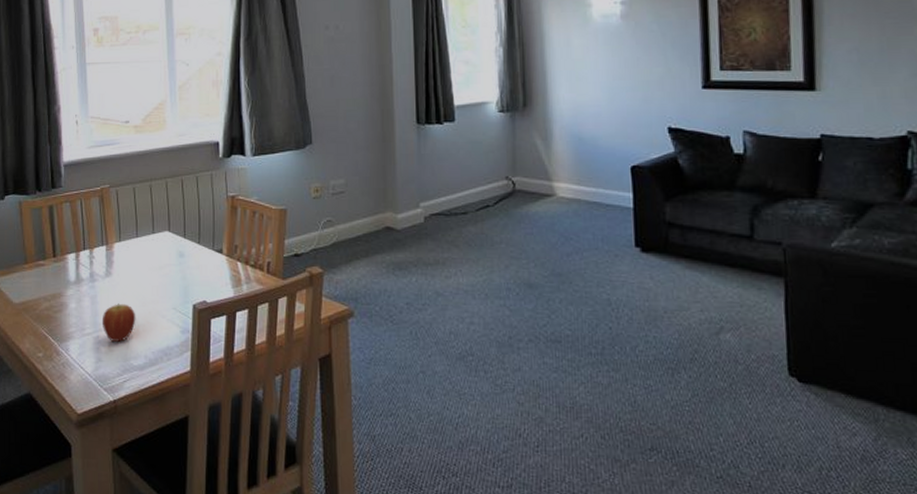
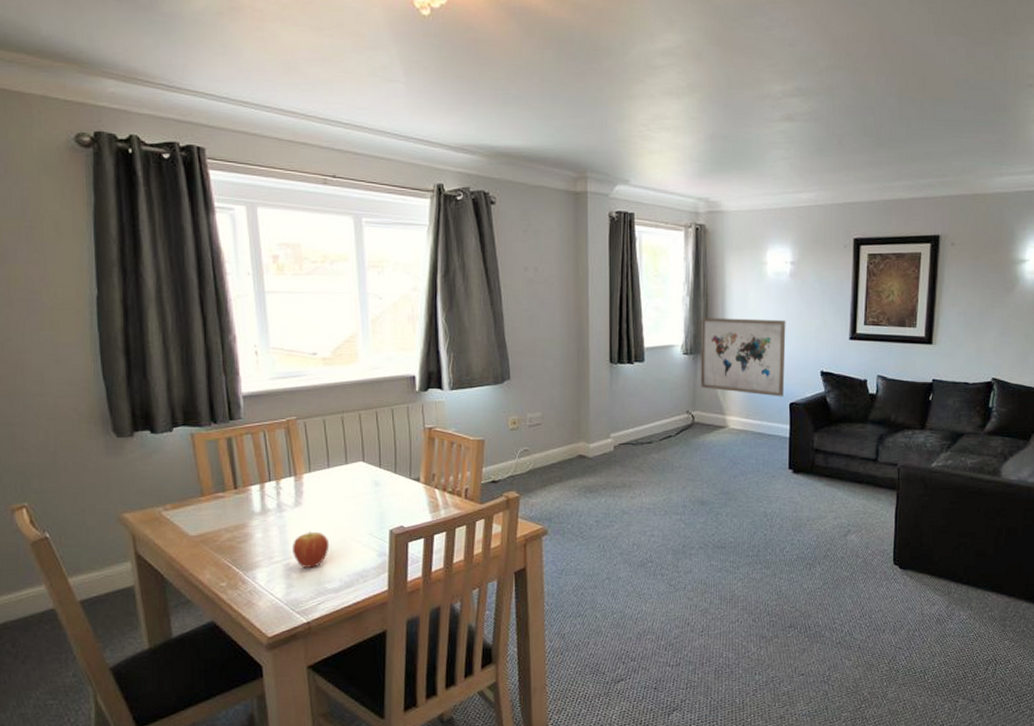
wall art: none [517,68,623,159] -> present [701,318,786,397]

